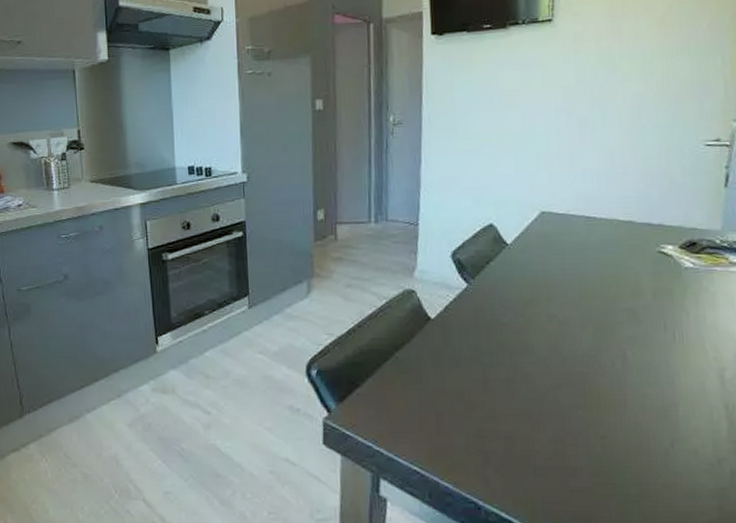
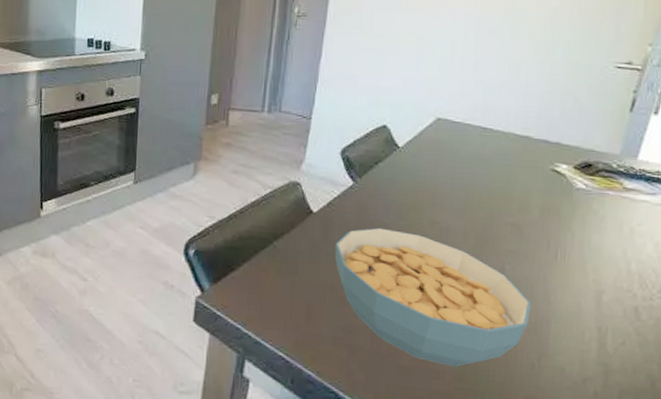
cereal bowl: none [456,327,657,462] -> present [335,227,531,367]

